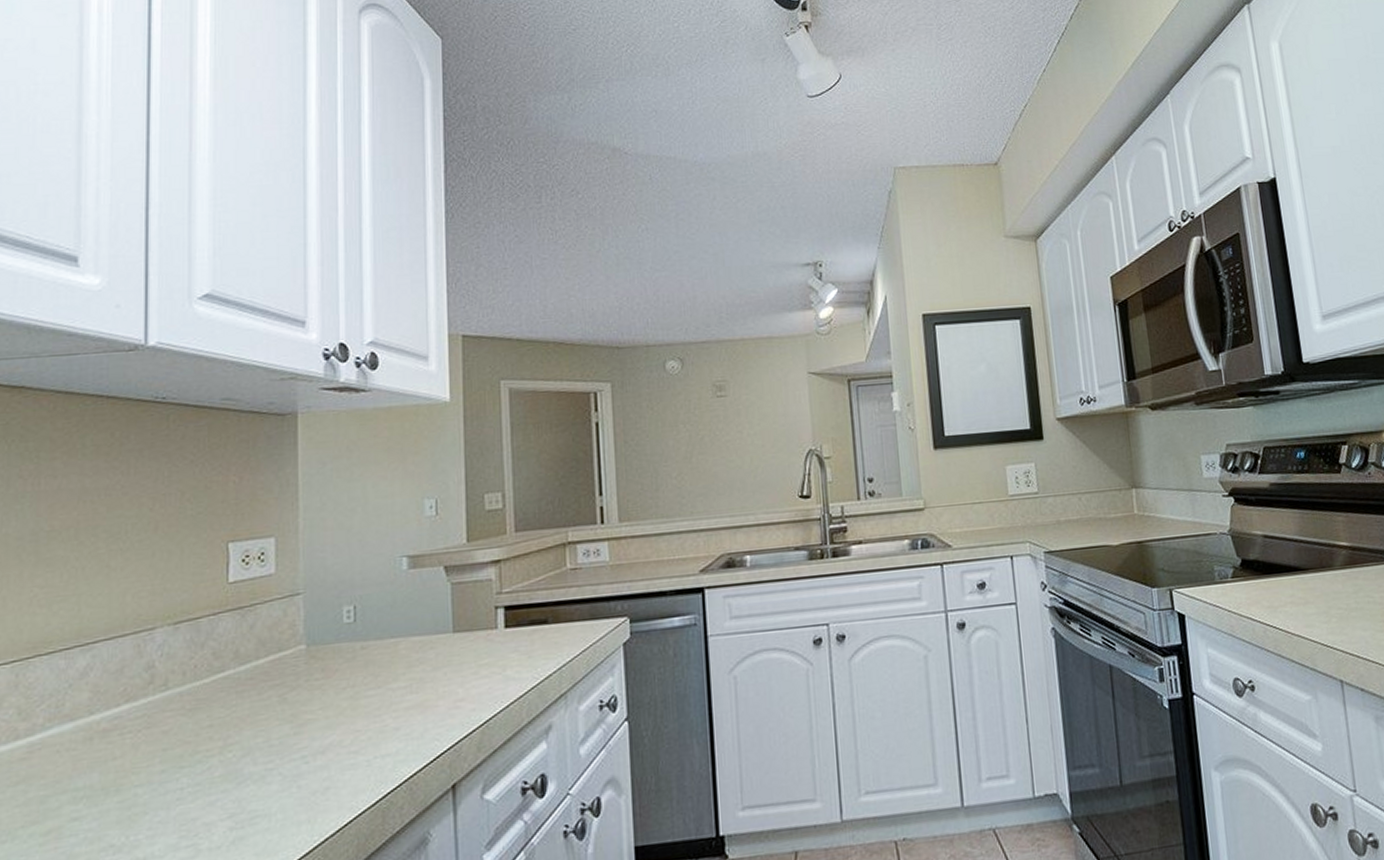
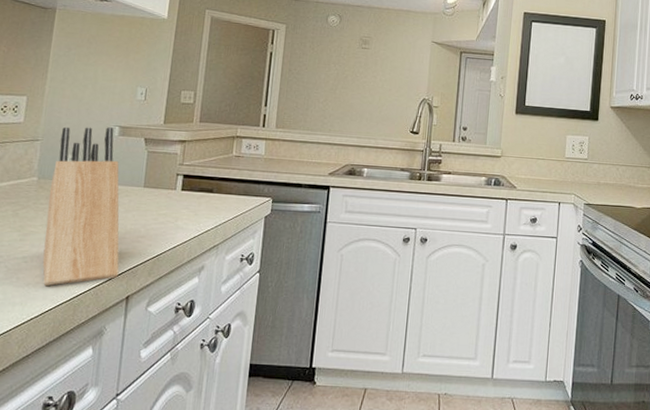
knife block: none [325,559,437,792] -> present [42,127,119,287]

